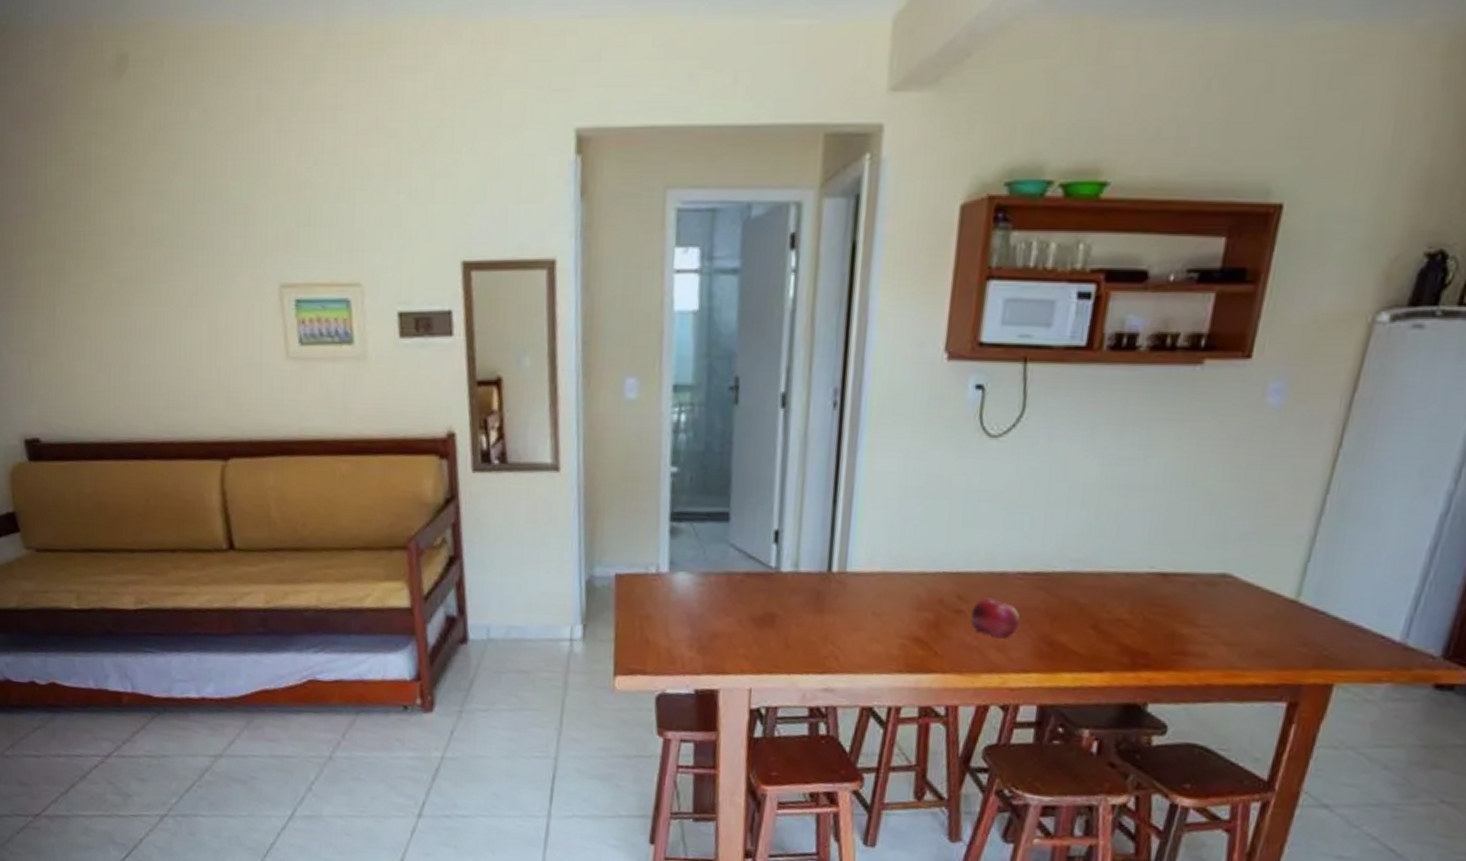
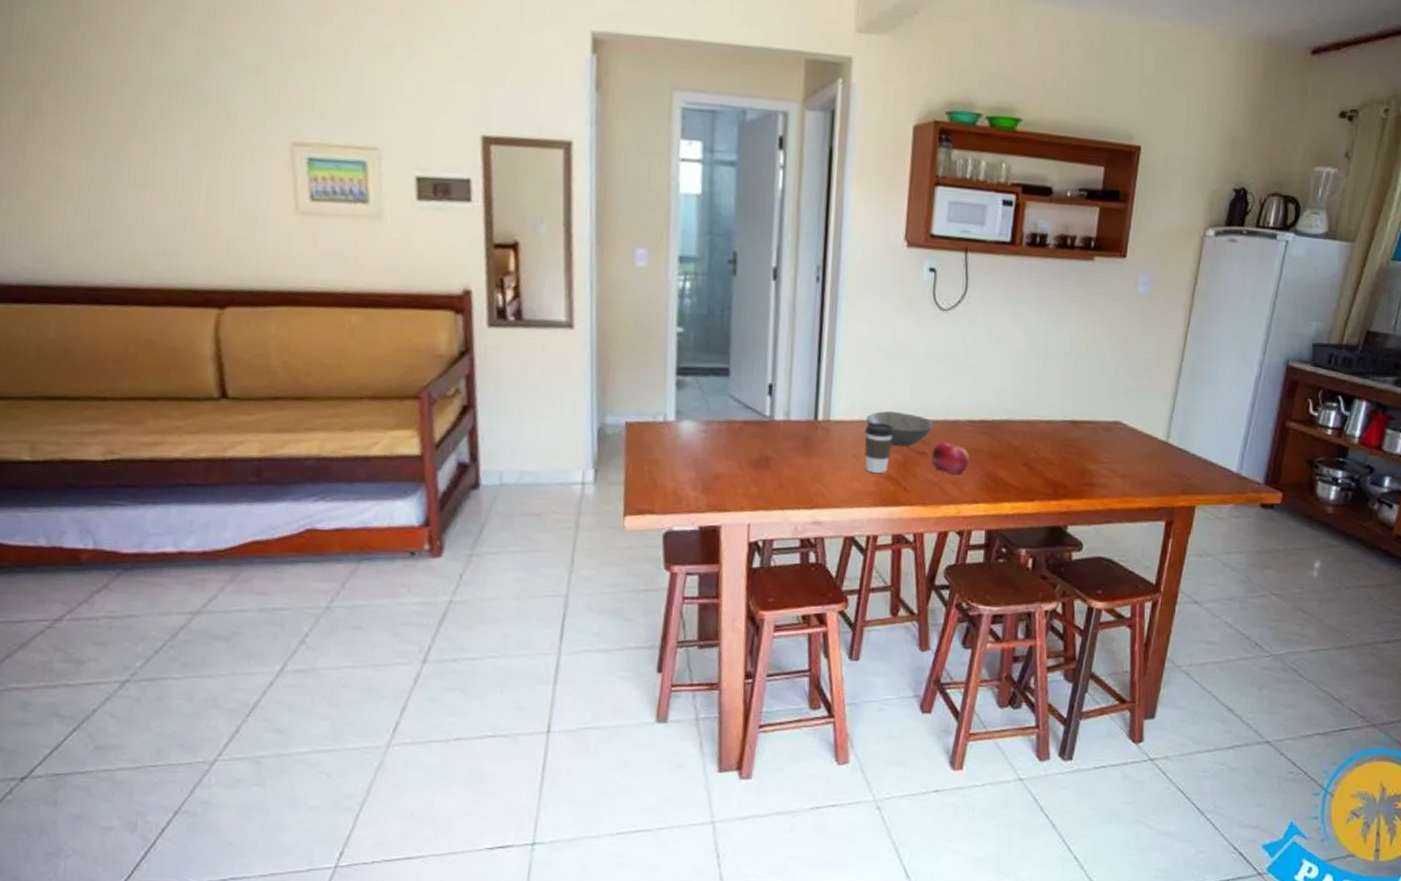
coffee cup: none [887,575,925,635] -> present [864,422,894,474]
soup bowl: none [890,560,976,604] -> present [866,410,934,447]

